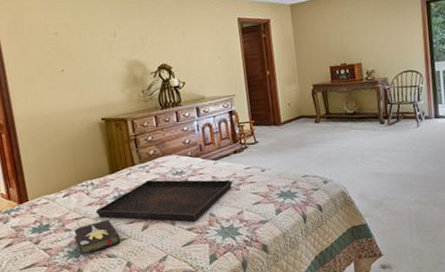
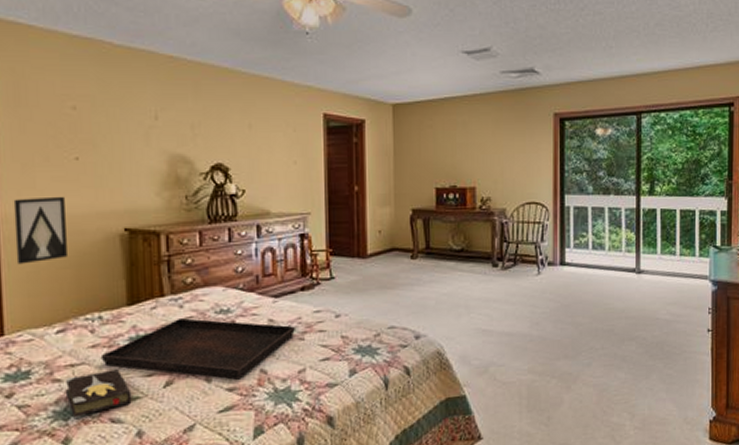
wall art: none [23,98,64,150] -> present [13,196,67,265]

